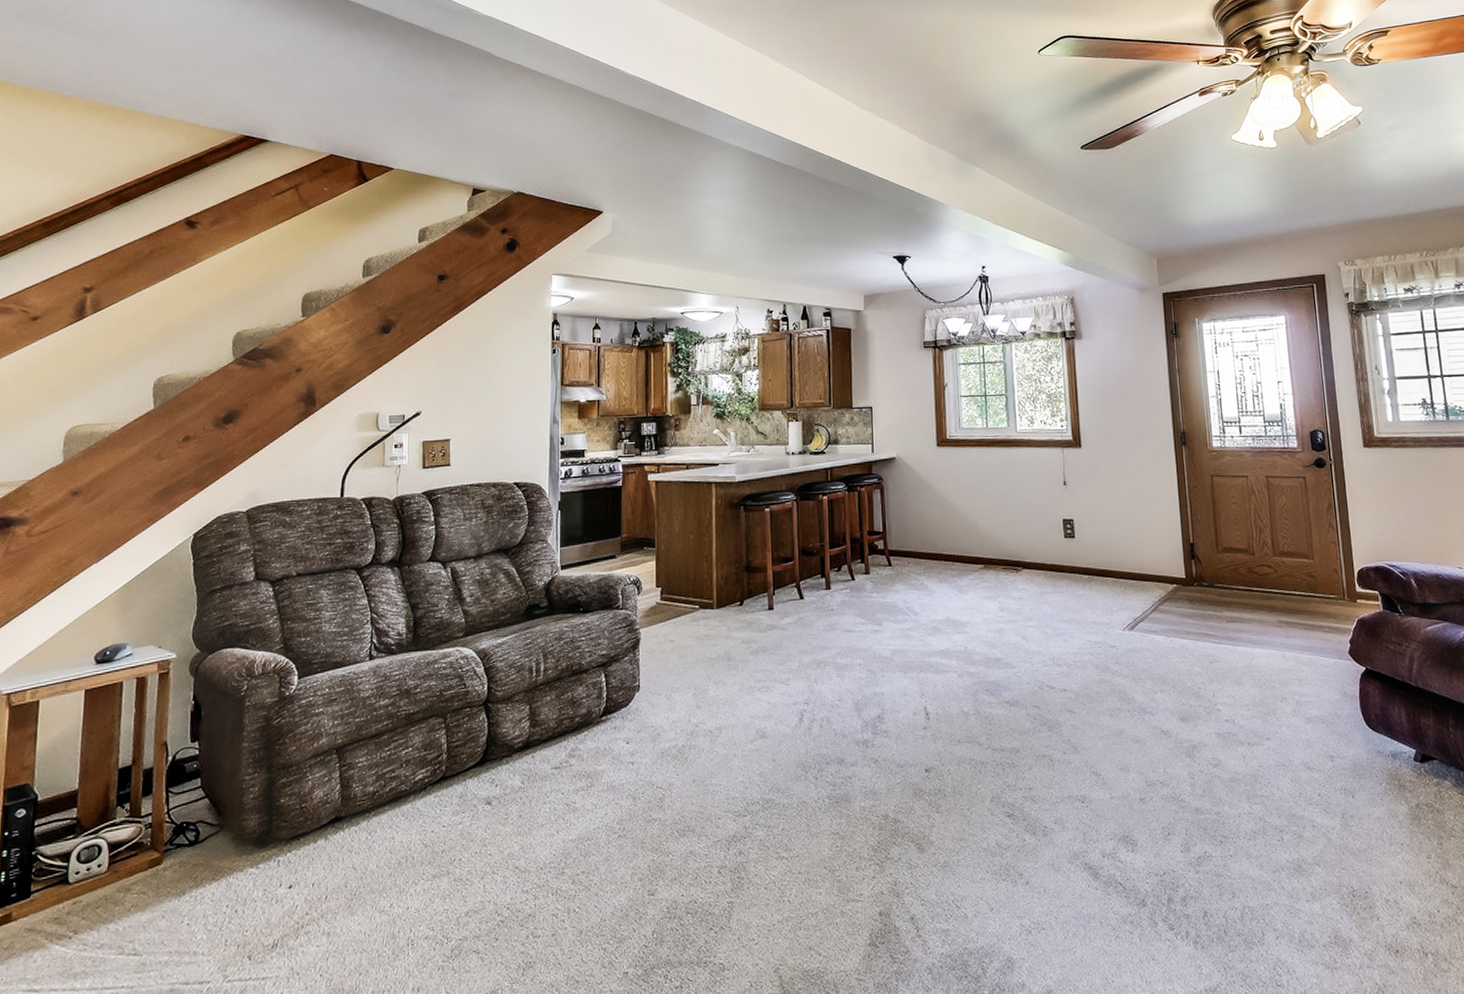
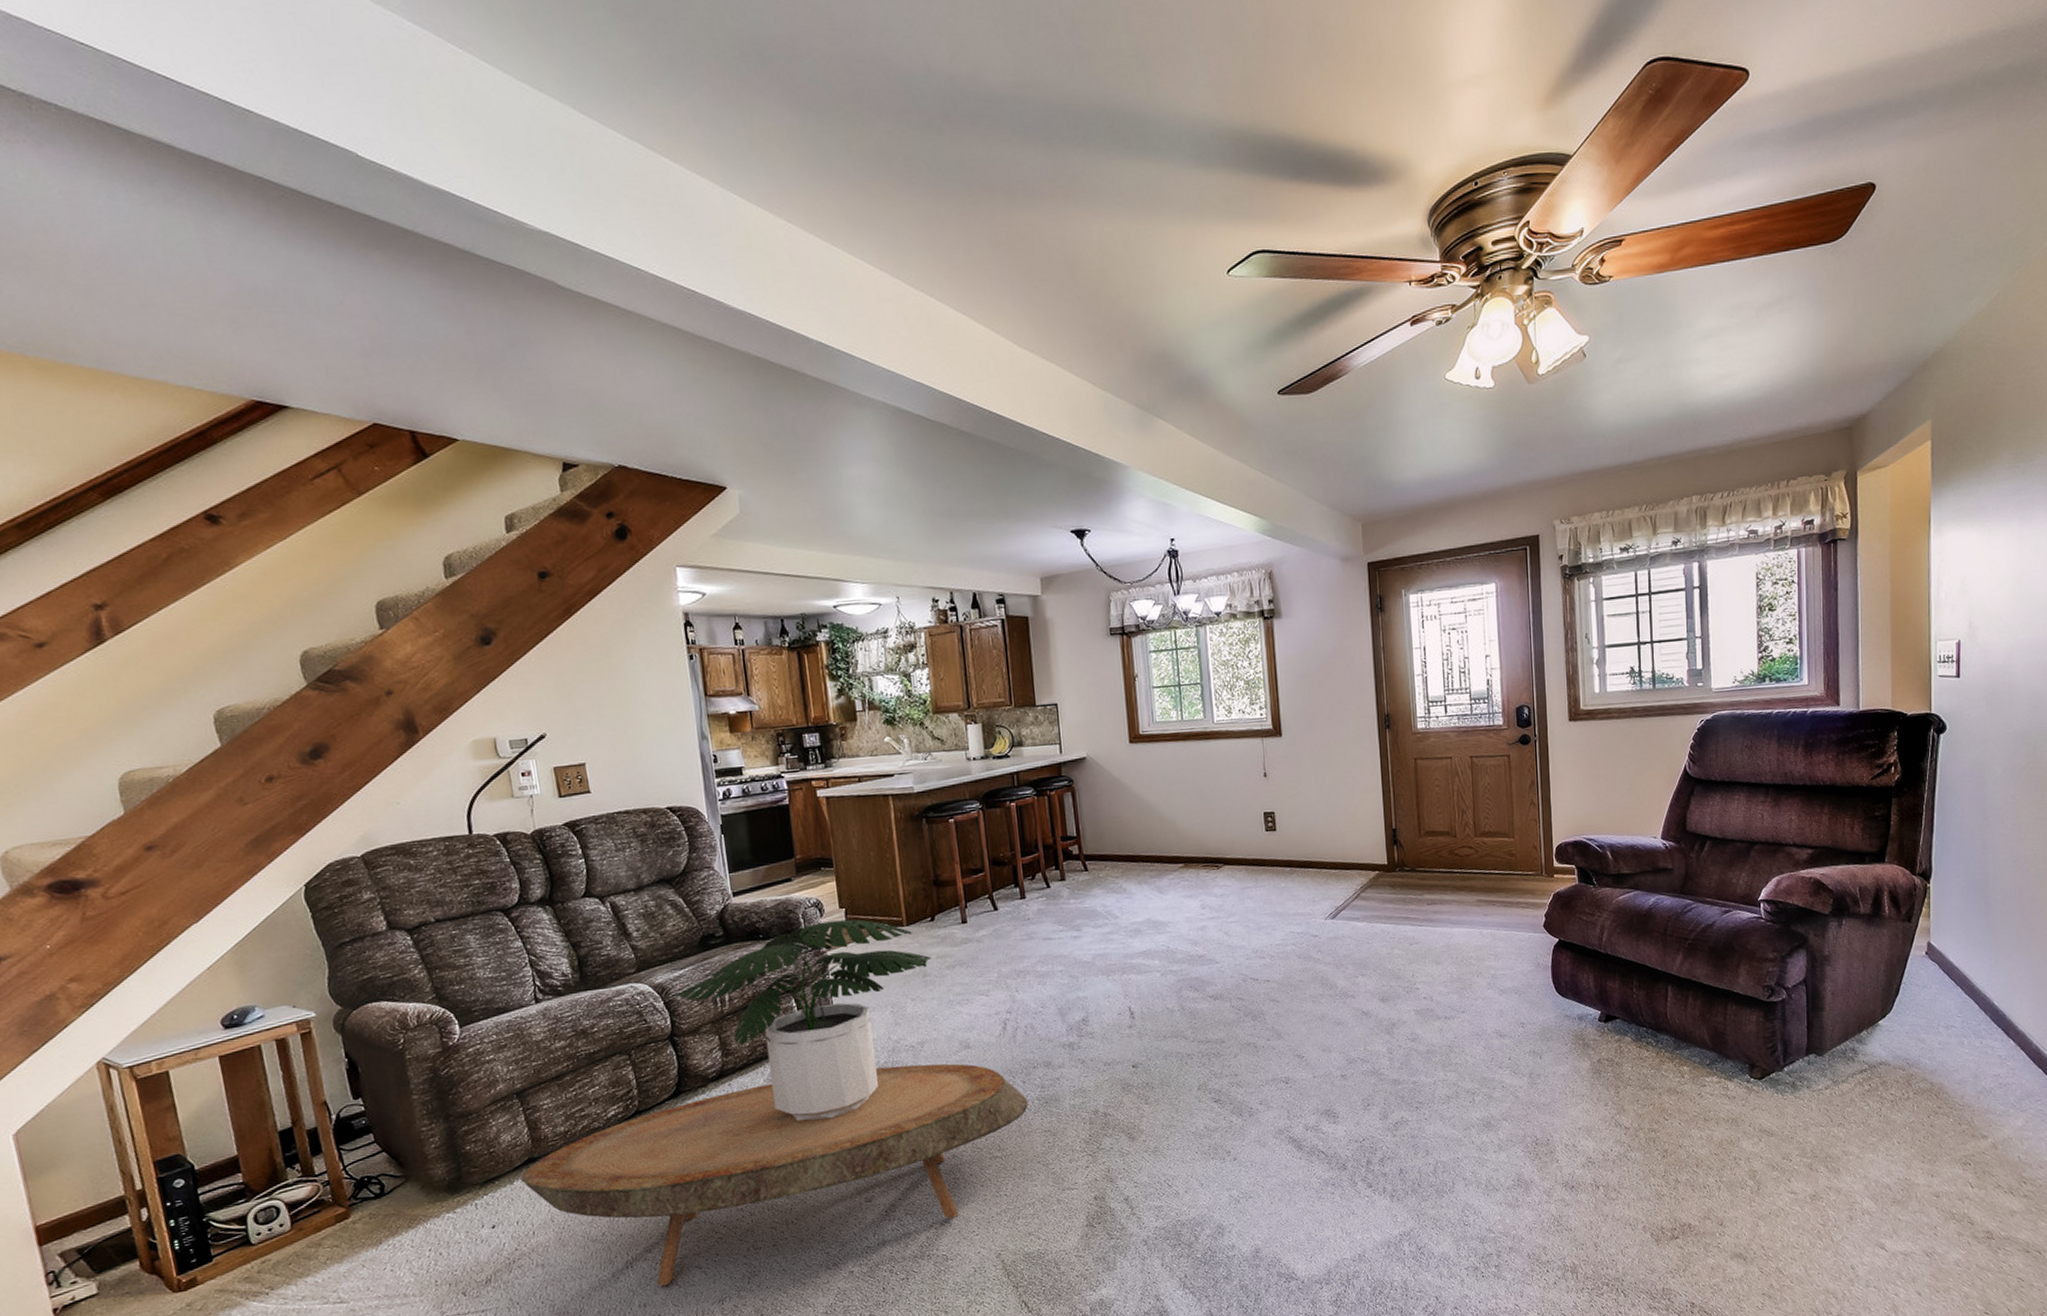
coffee table: none [325,750,819,970] -> present [521,1063,1028,1287]
potted plant: none [495,598,736,801] -> present [674,919,931,1121]

